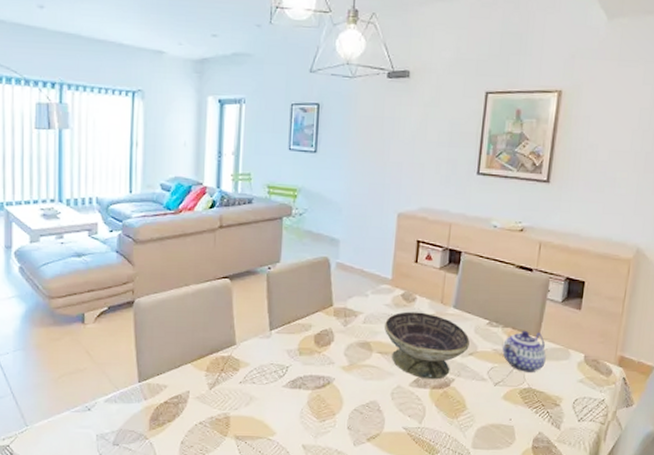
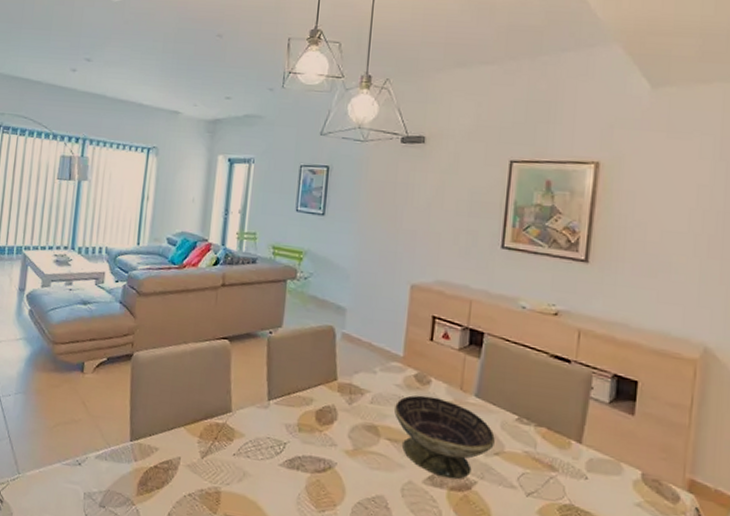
teapot: present [502,330,546,372] -> none [536,432,592,486]

